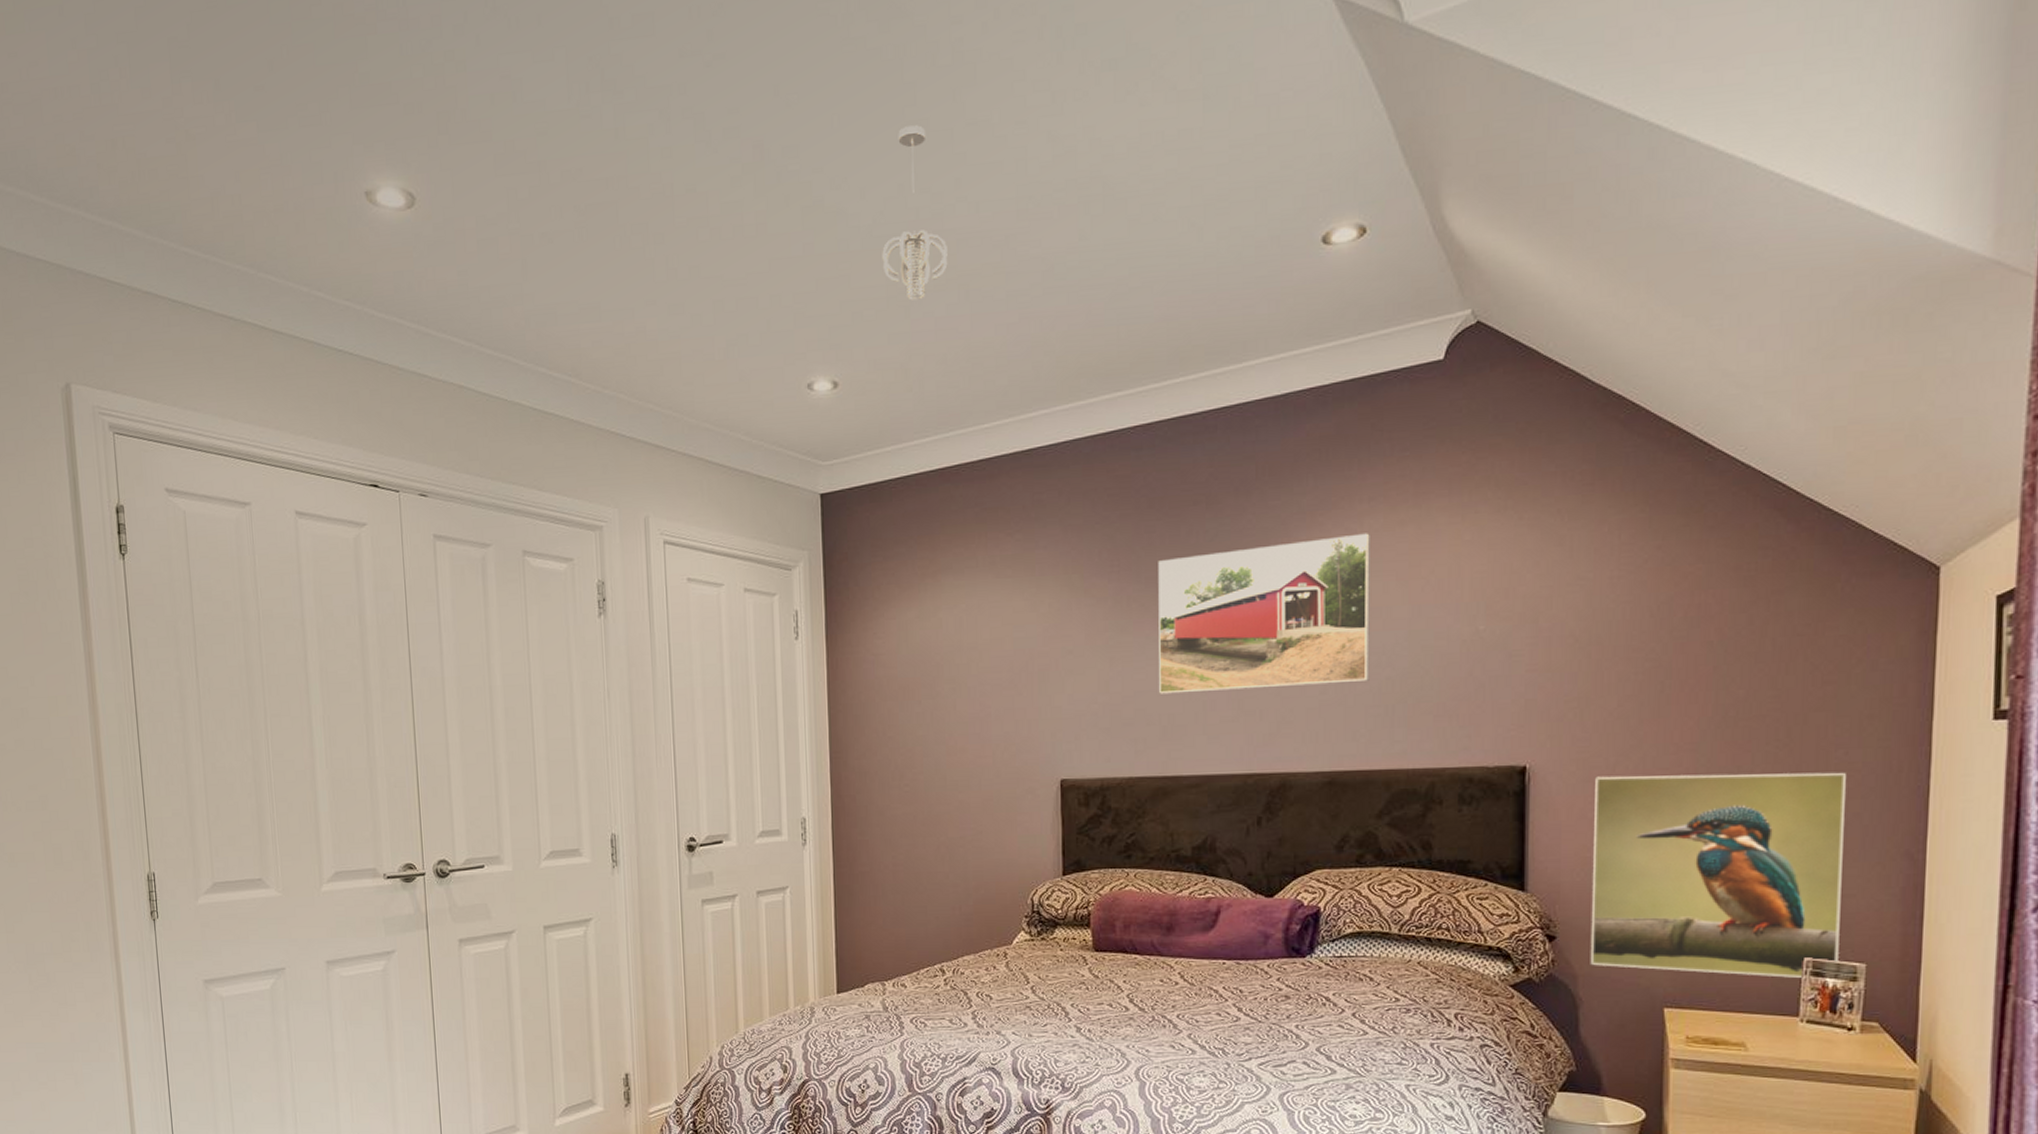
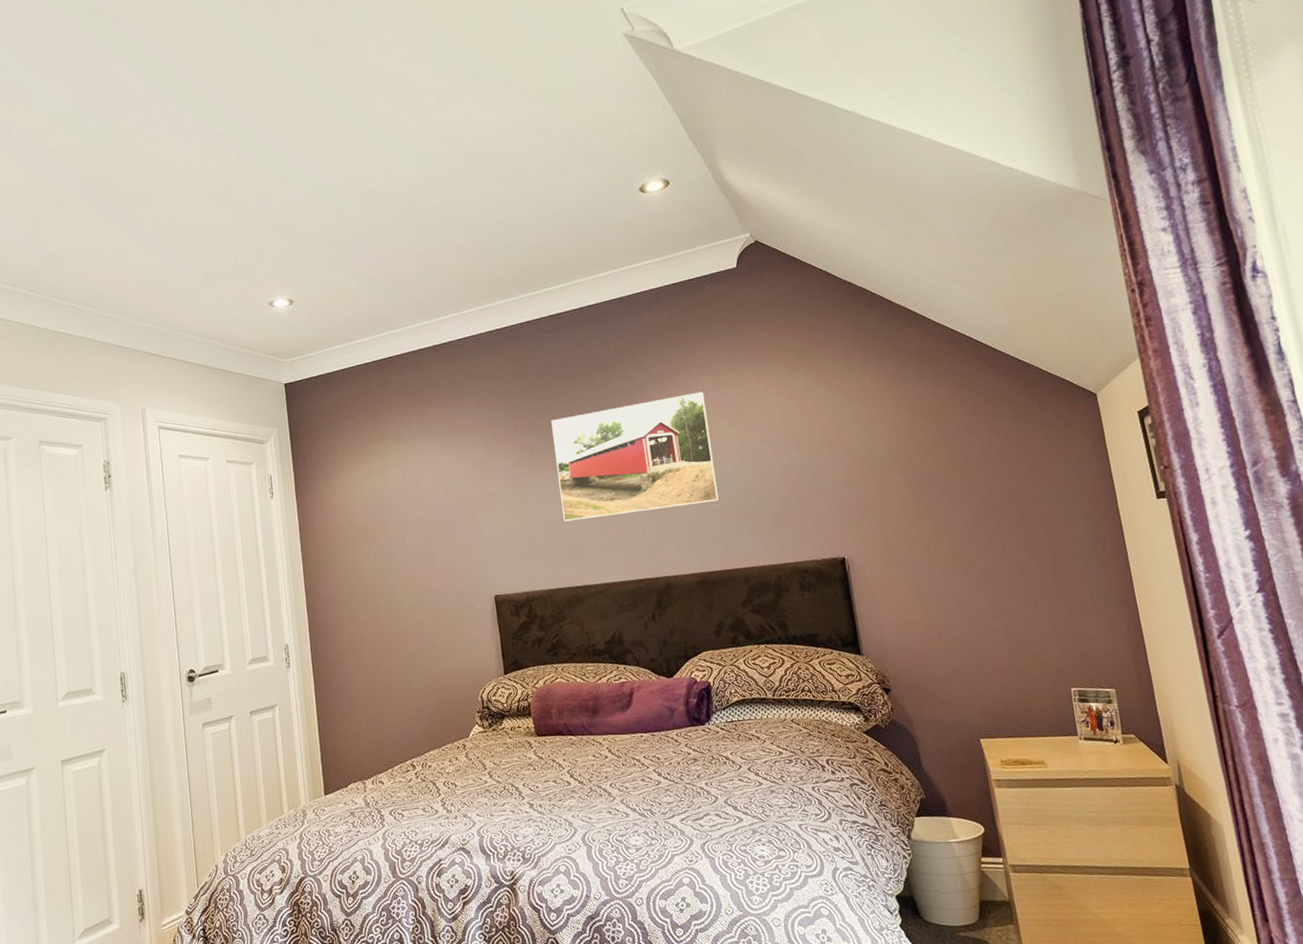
pendant light: present [882,125,948,300] -> none [320,119,371,239]
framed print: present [1590,772,1846,979] -> none [896,544,1095,710]

